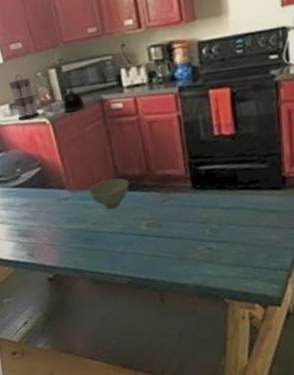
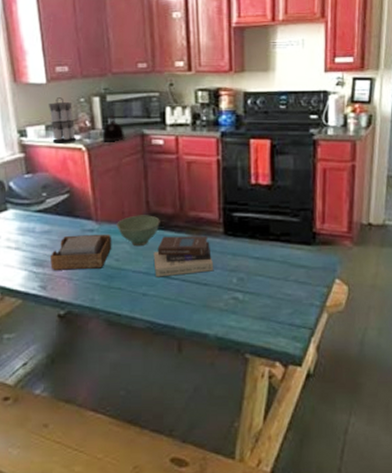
napkin holder: none [33,200,88,239] -> present [50,234,112,270]
books: none [126,192,186,236] -> present [153,236,214,277]

